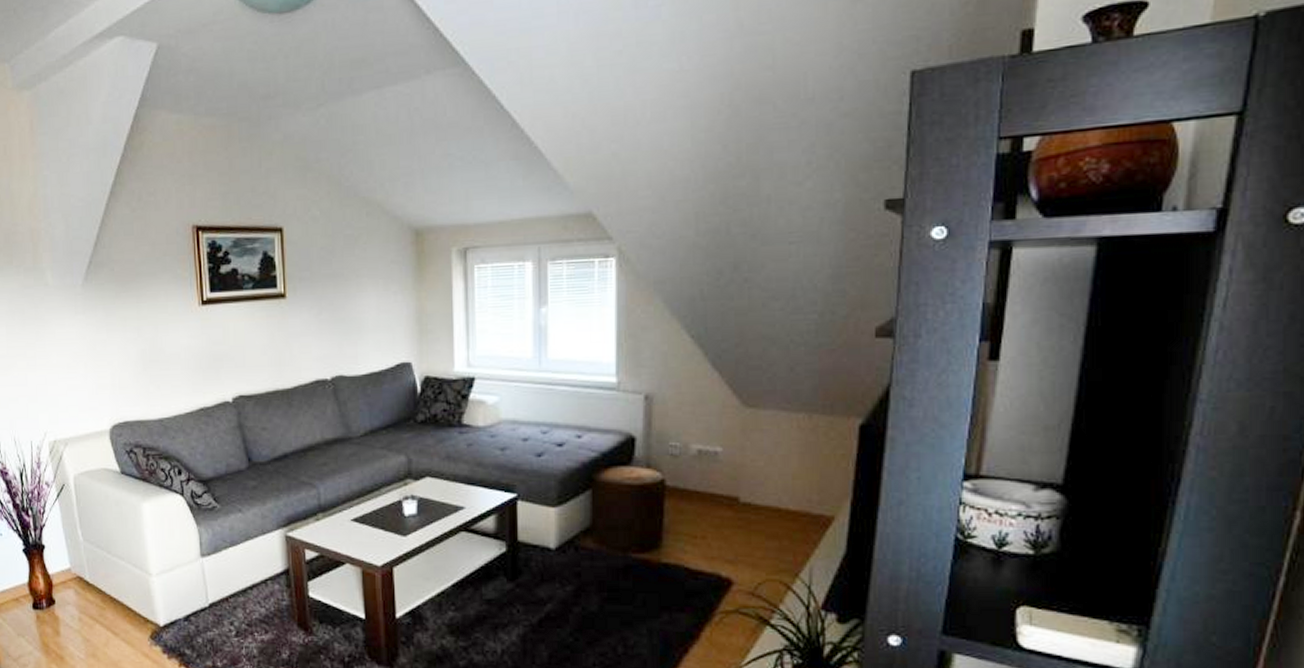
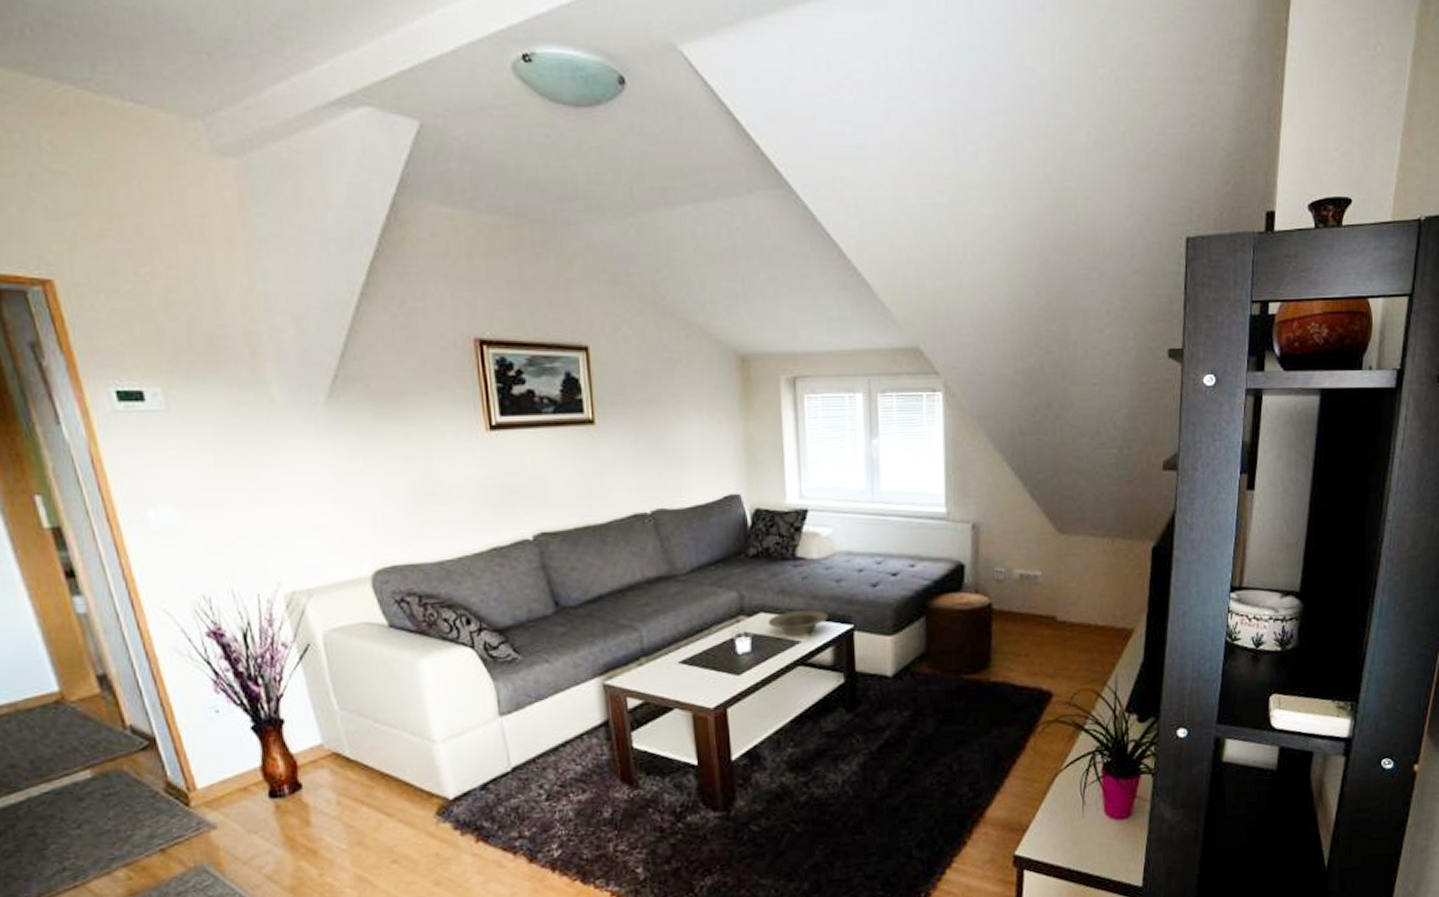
bowl: none [433,476,492,502] -> present [767,609,828,636]

